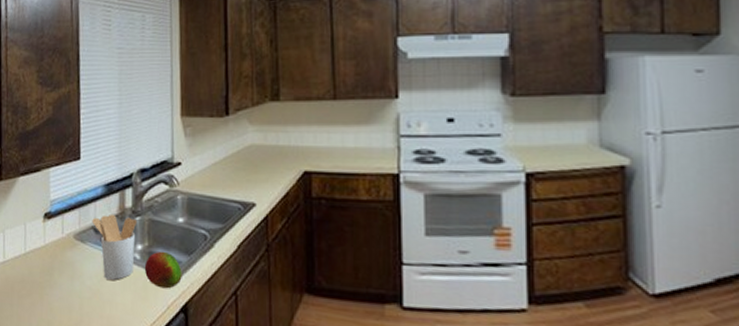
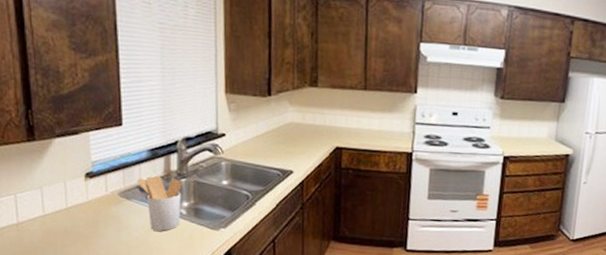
fruit: present [144,251,182,289] -> none [190,207,226,238]

